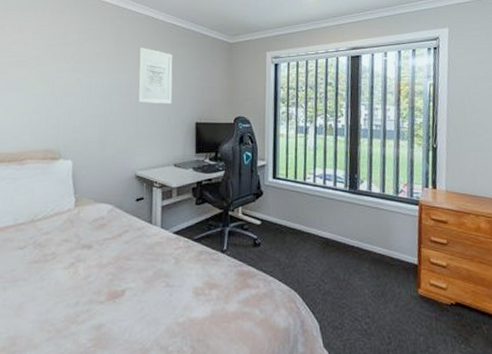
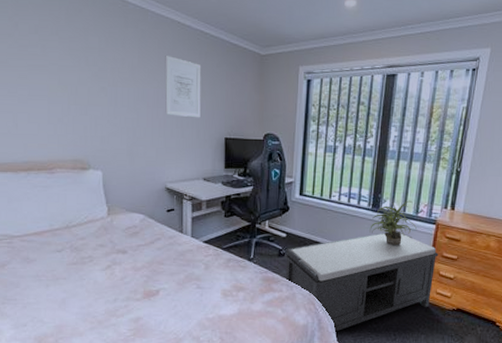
bench: none [260,213,427,337] -> present [285,231,439,333]
potted plant: none [349,180,399,231] -> present [369,200,417,246]

